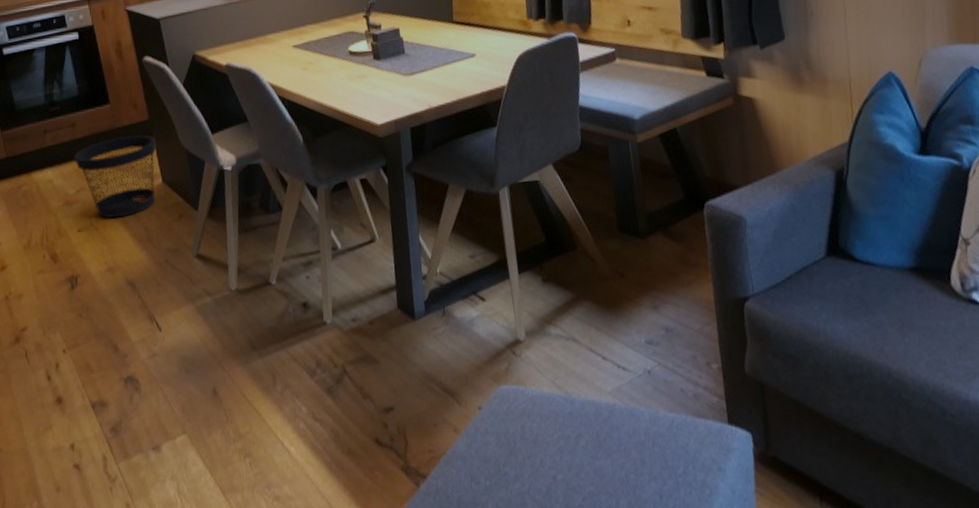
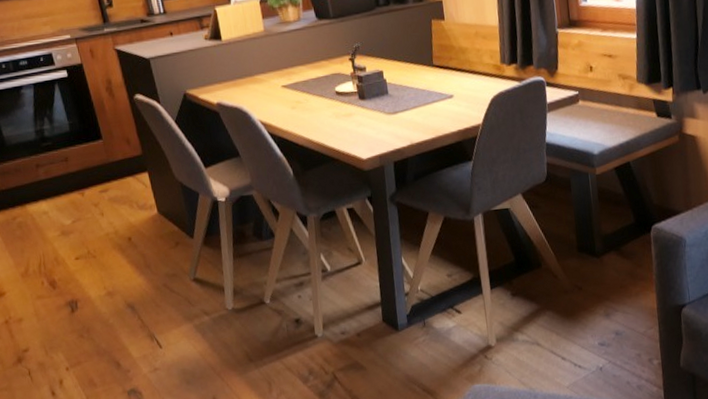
wastebasket: present [73,134,157,219] -> none [67,168,151,247]

